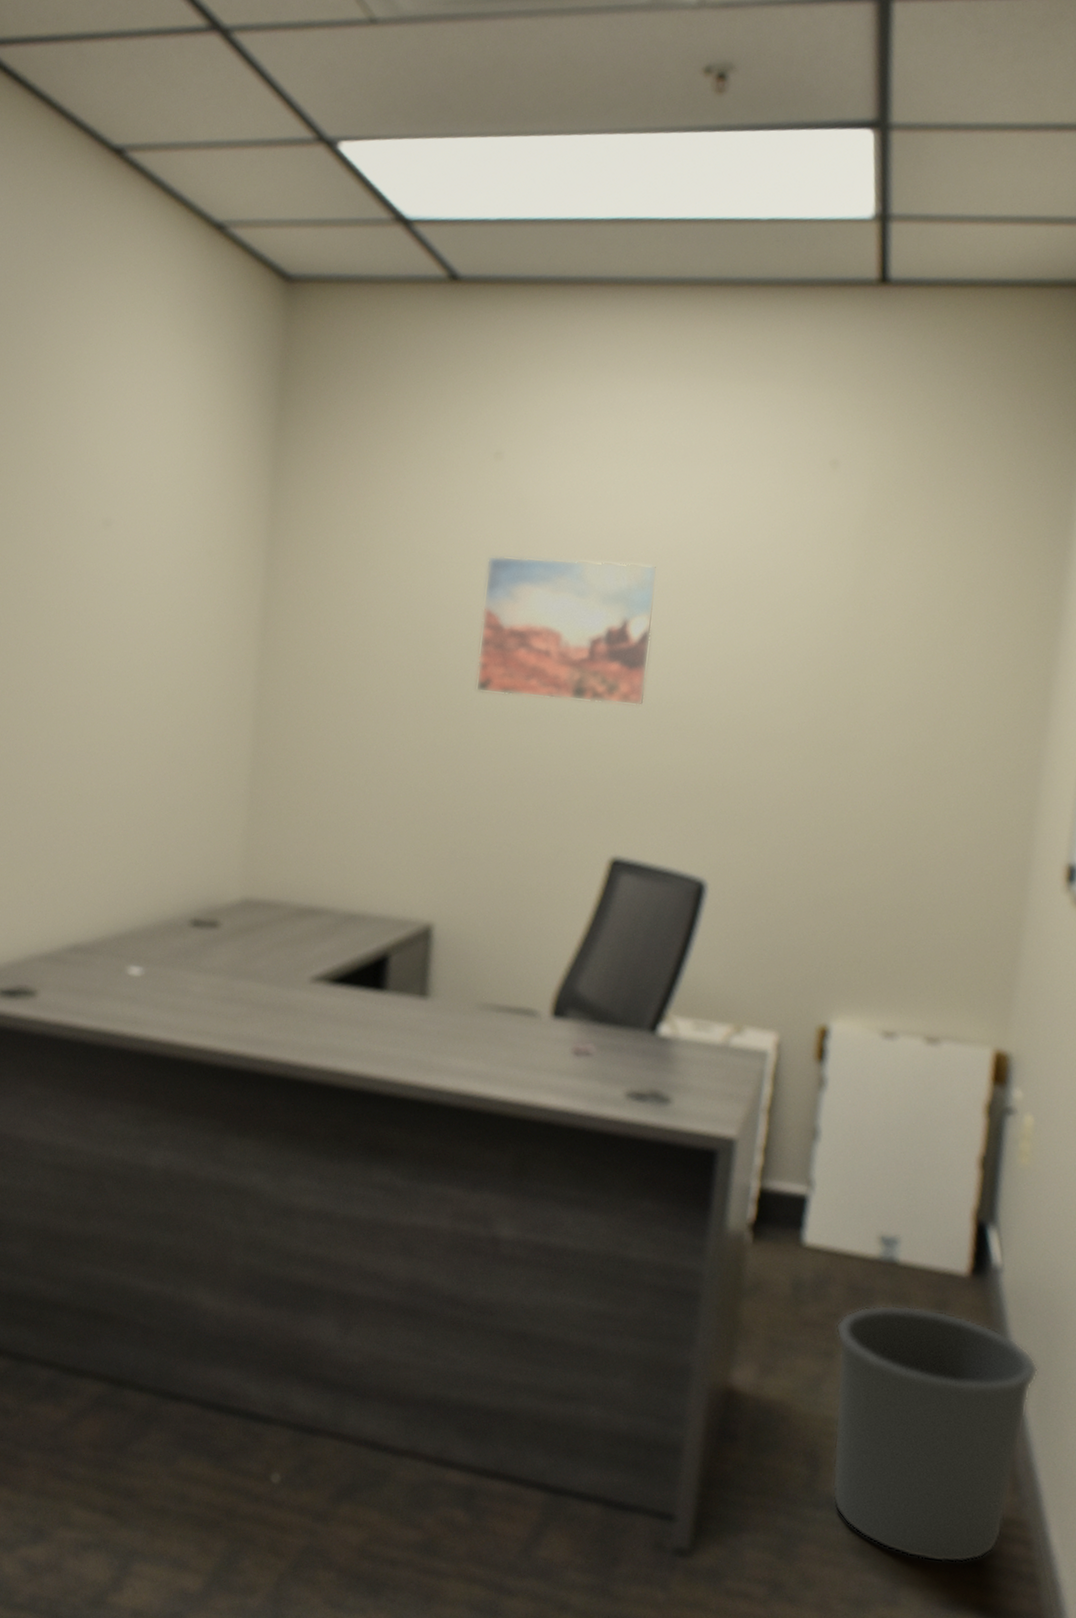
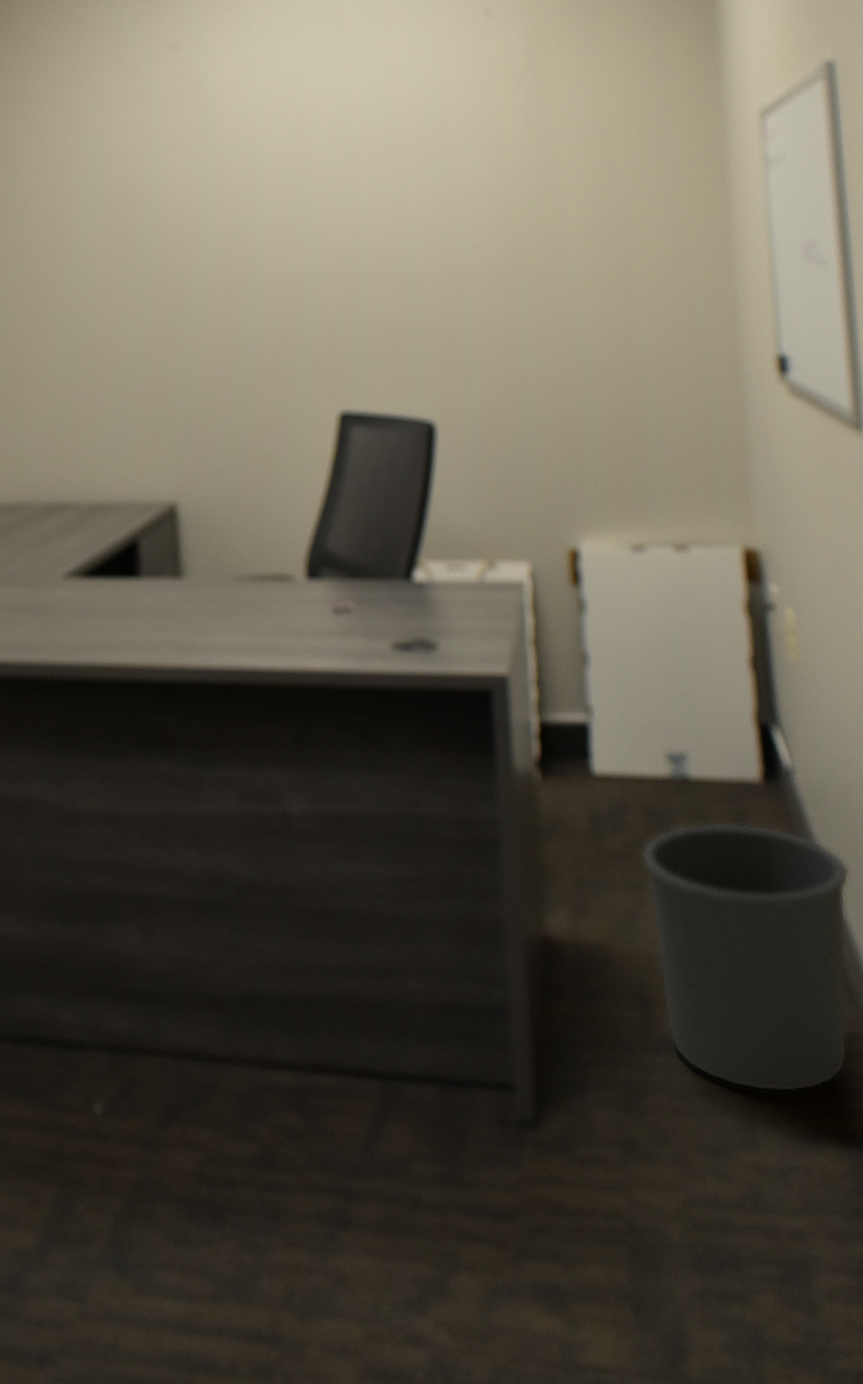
wall art: present [475,555,658,706] -> none [178,128,347,271]

